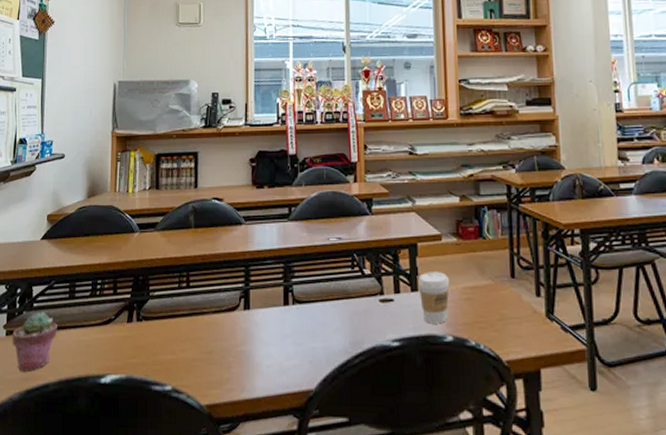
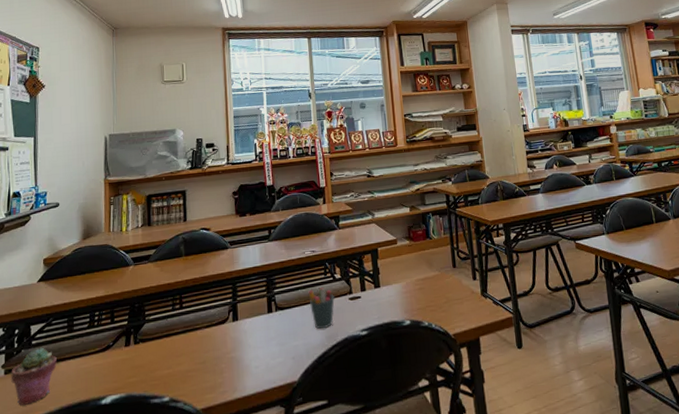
pen holder: none [331,283,362,333] -> present [308,287,335,329]
coffee cup: present [418,272,450,324] -> none [380,269,406,313]

